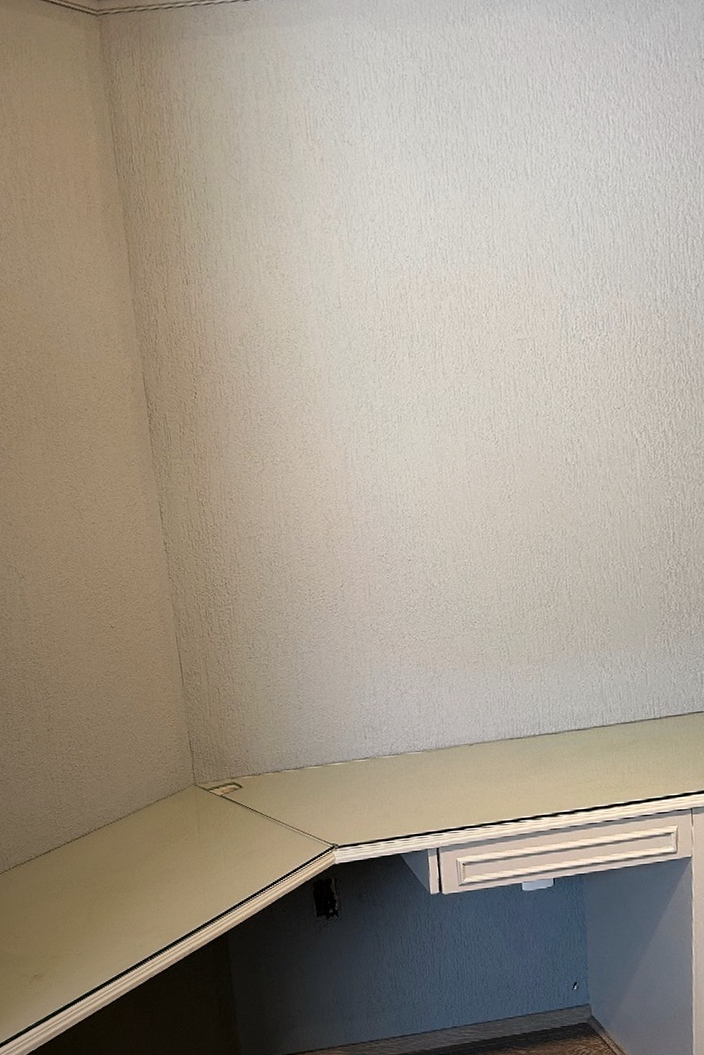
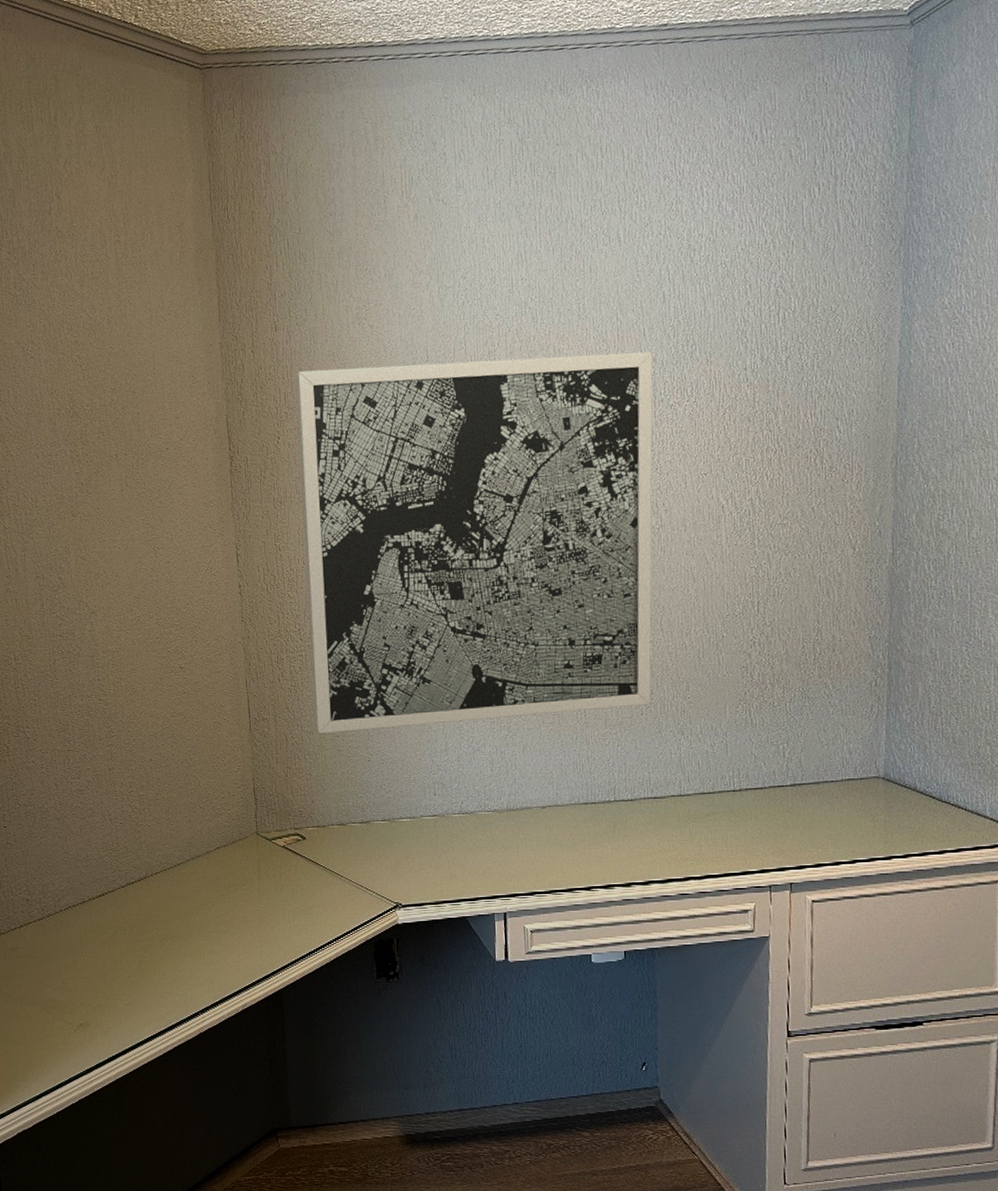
wall art: none [209,286,572,685] -> present [295,351,653,734]

